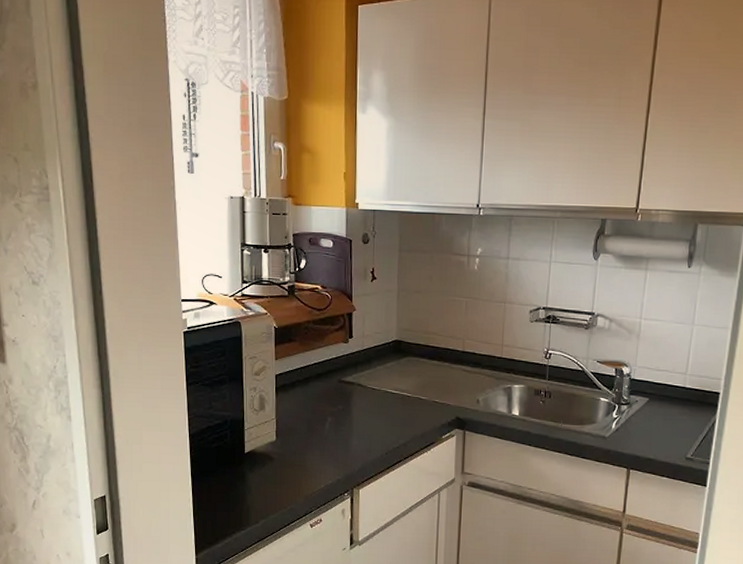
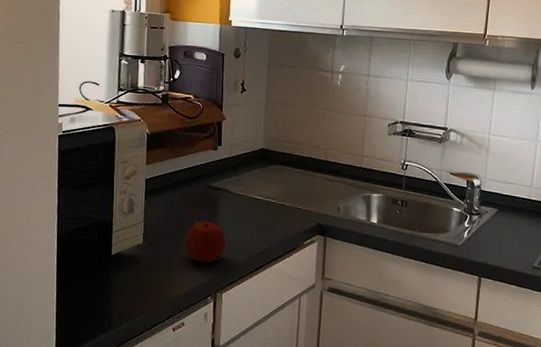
apple: none [319,415,361,459] -> present [185,220,226,263]

